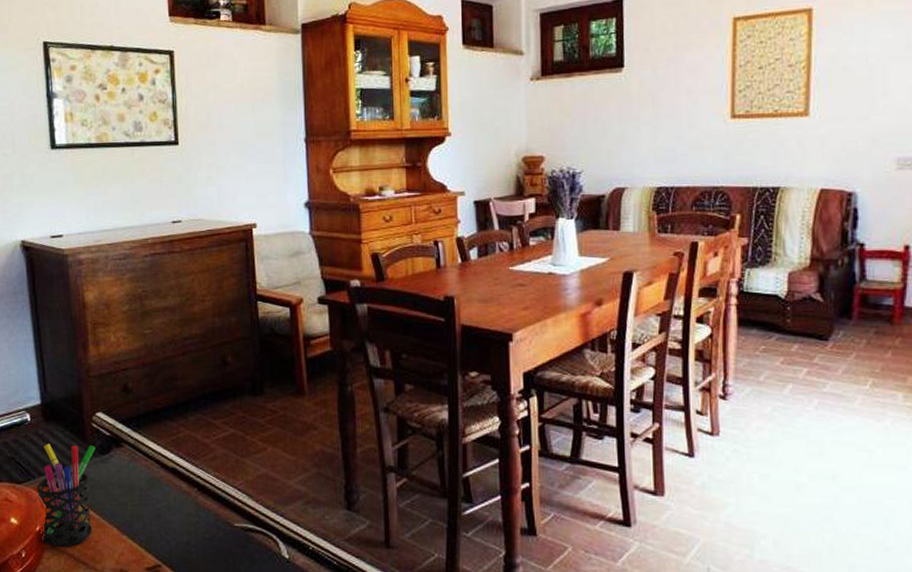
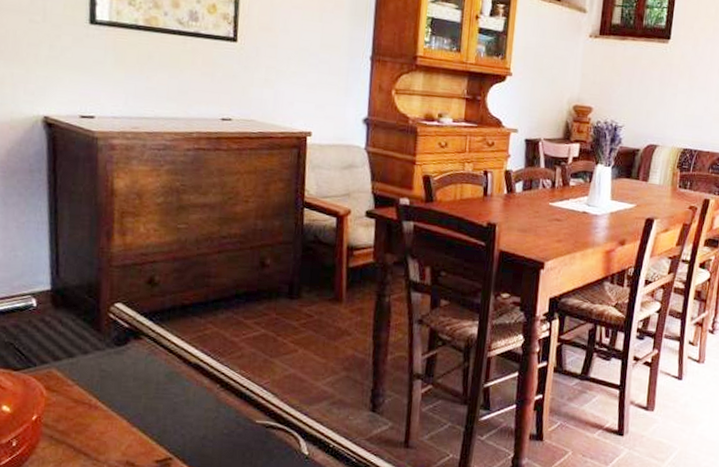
pen holder: present [36,443,95,548] -> none [37,331,111,438]

